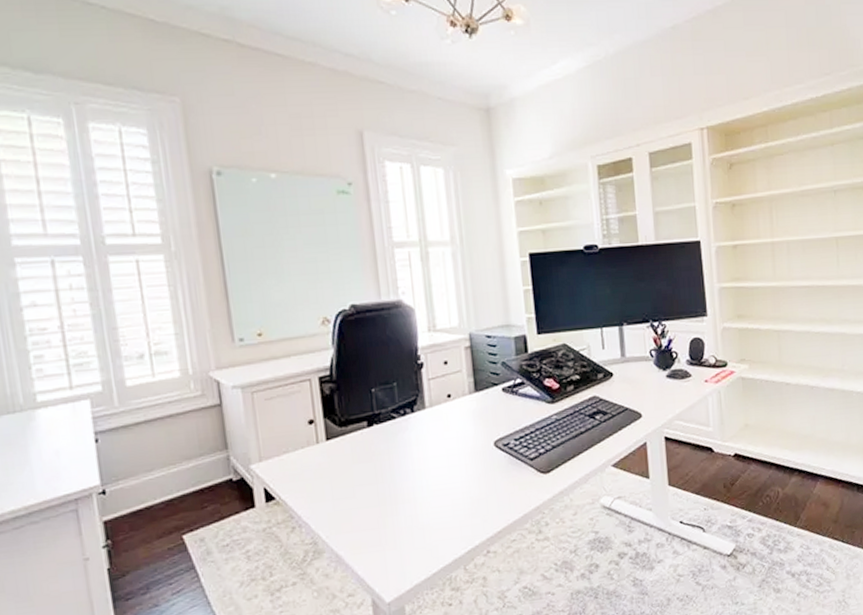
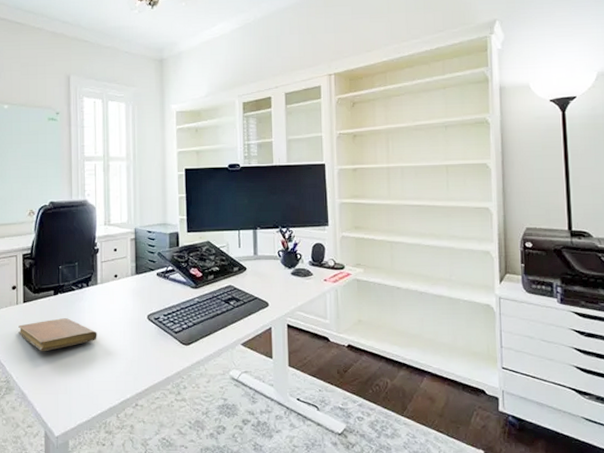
notebook: none [322,455,431,501] -> present [18,318,97,352]

